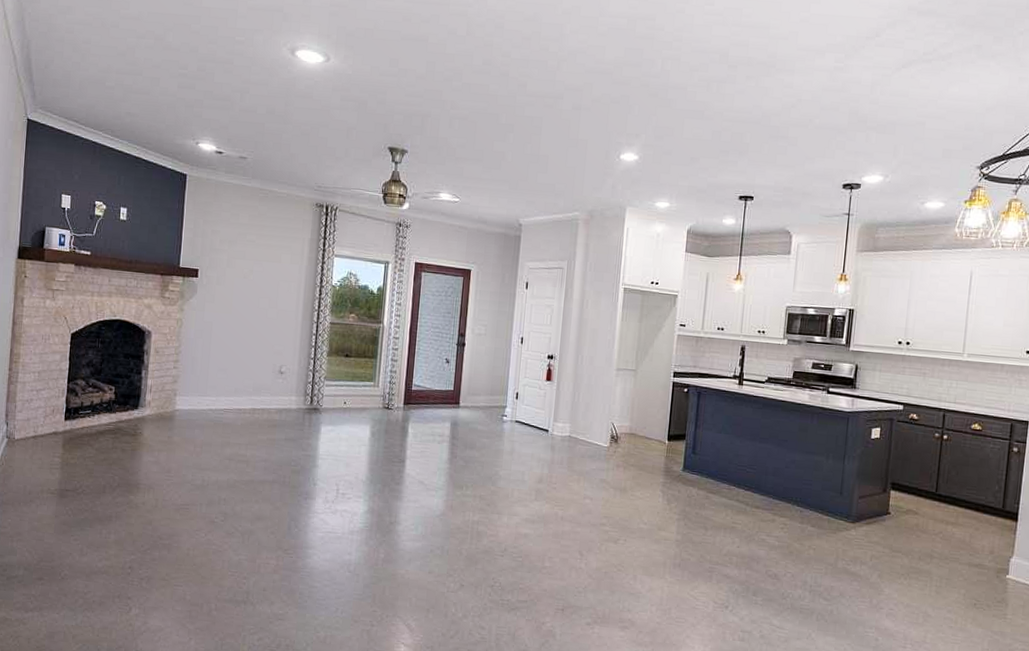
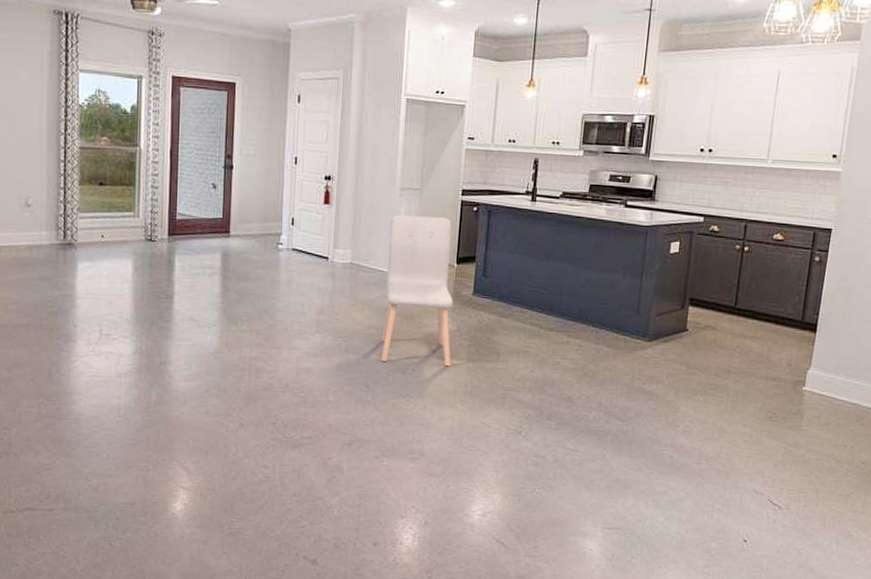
chair: none [594,393,664,539] -> present [381,215,453,367]

